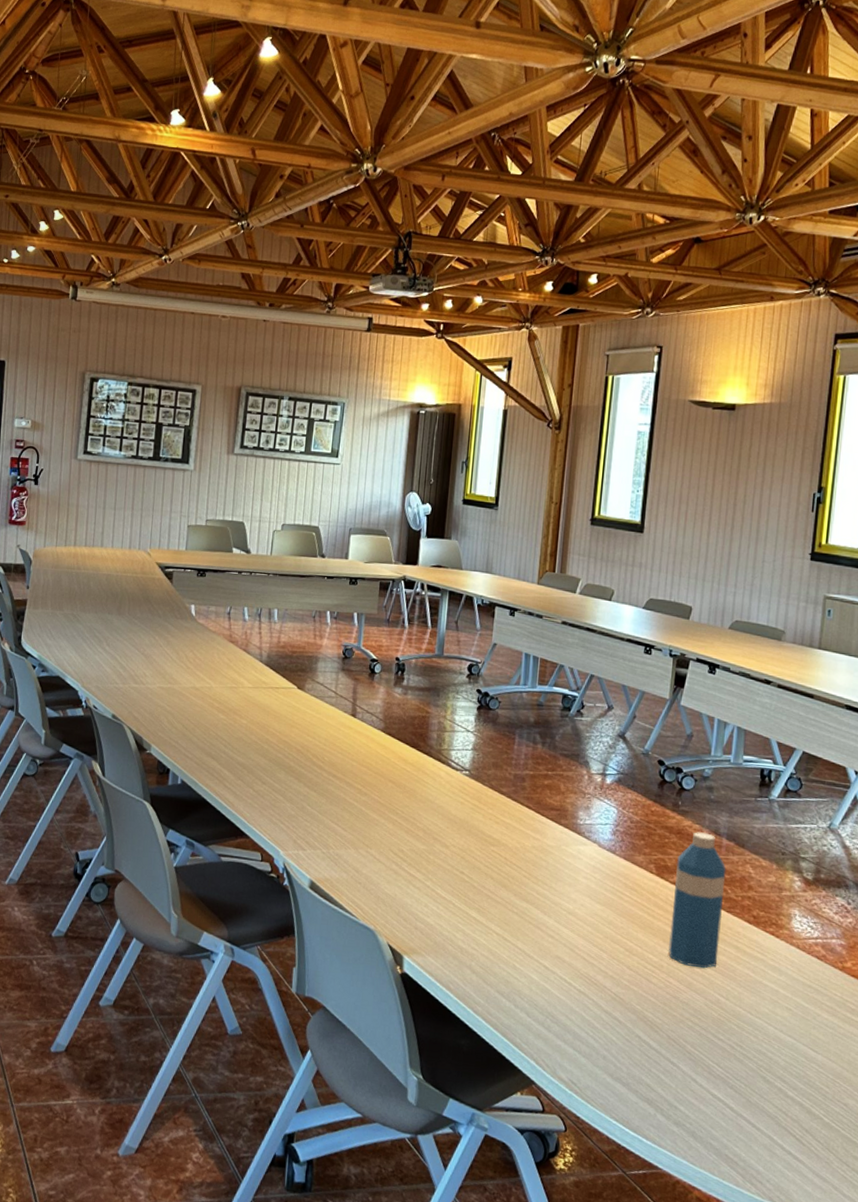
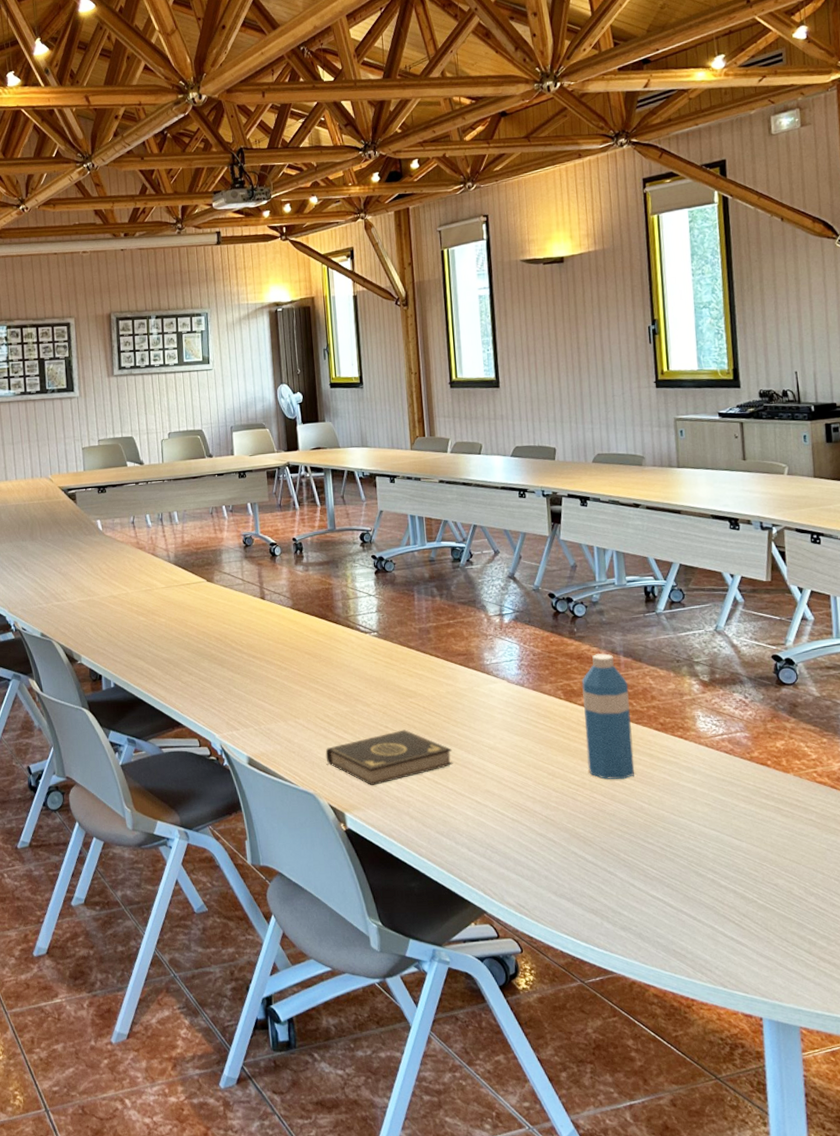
book: none [392,878,528,932] -> present [325,729,453,786]

